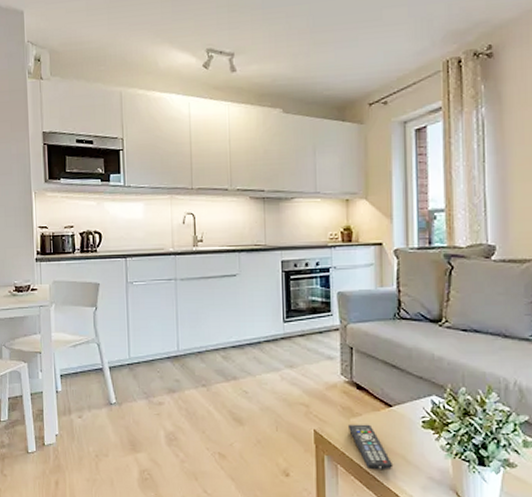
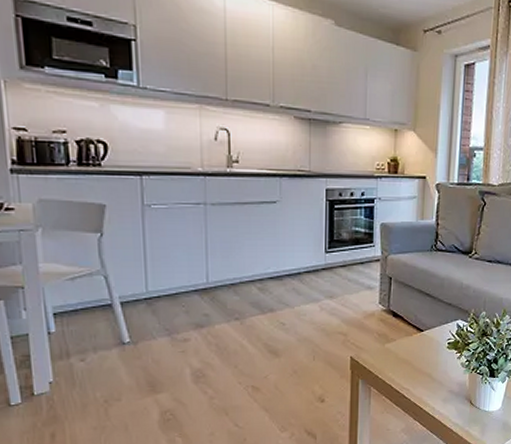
remote control: present [347,424,394,471] -> none [382,348,421,389]

